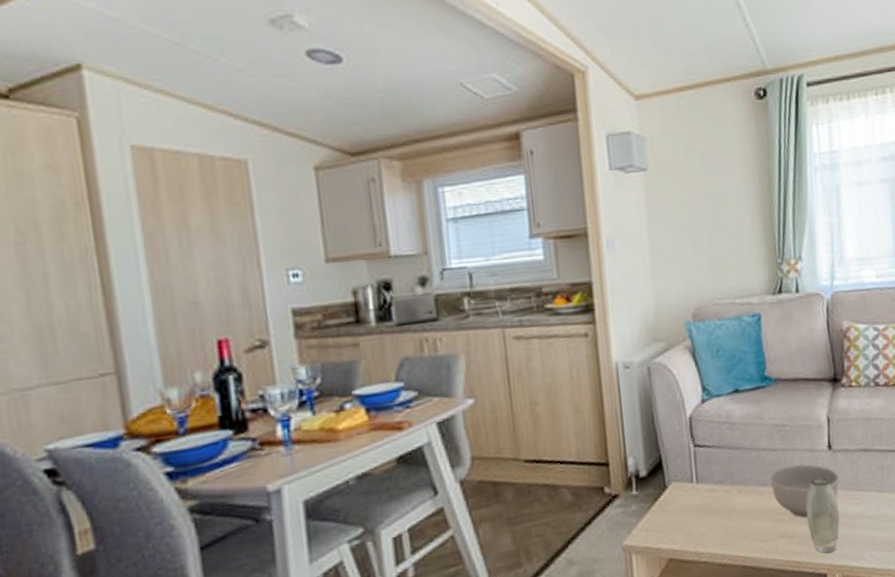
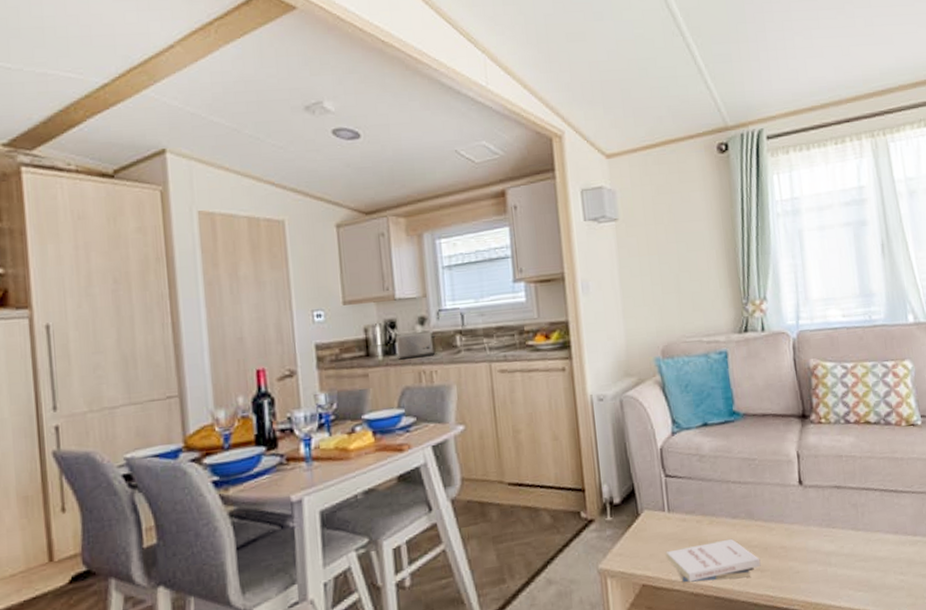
books: none [693,506,789,554] -> present [666,538,761,583]
bowl: present [770,464,840,518] -> none [740,498,812,552]
vase: present [806,476,840,554] -> none [777,511,813,590]

